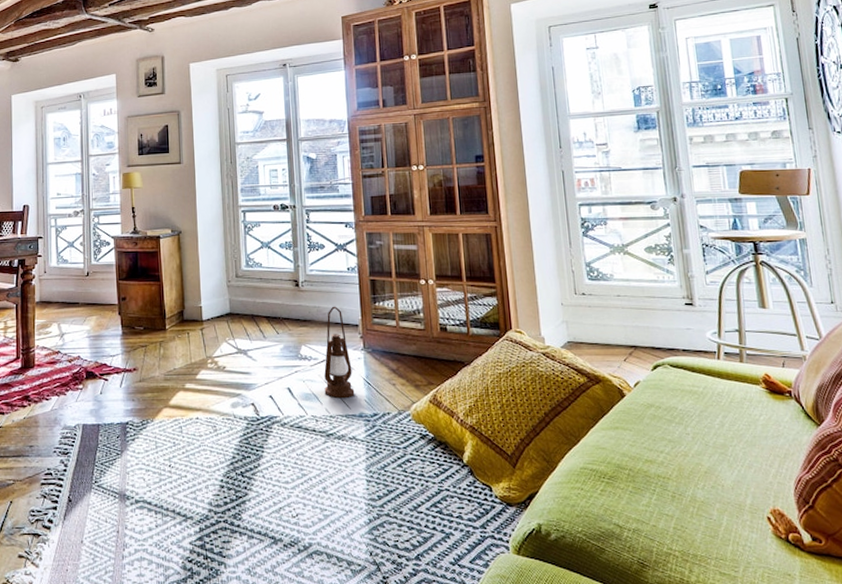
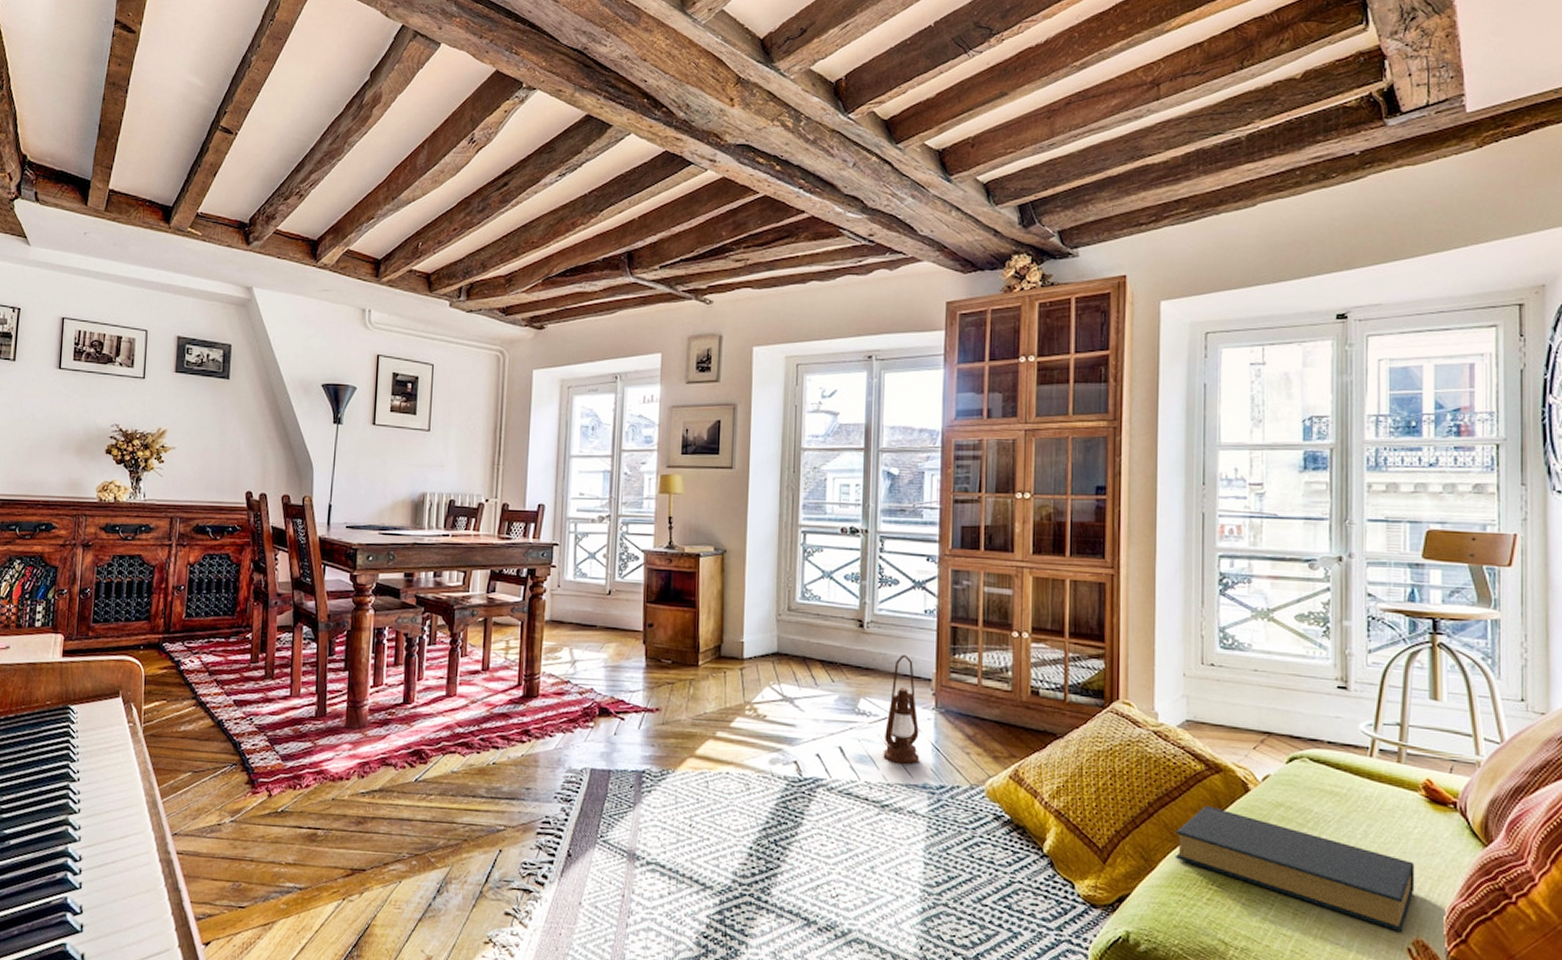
hardback book: none [569,411,767,503] -> present [1175,805,1415,931]

